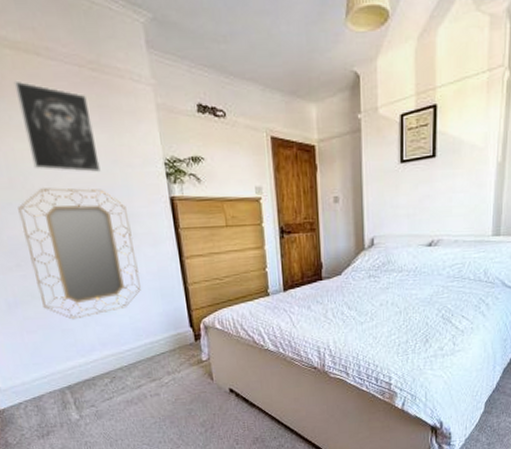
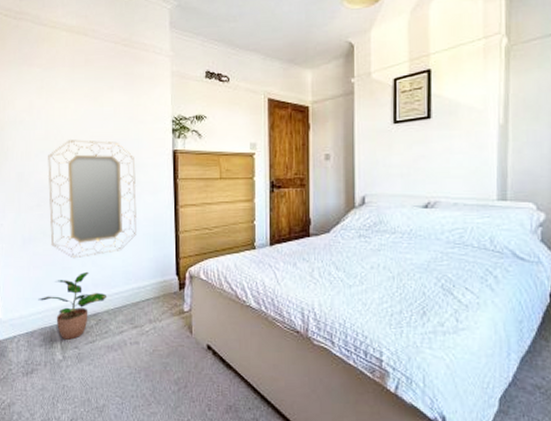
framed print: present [13,80,101,172] -> none [64,54,119,127]
potted plant: none [39,331,119,400] -> present [38,271,108,340]

